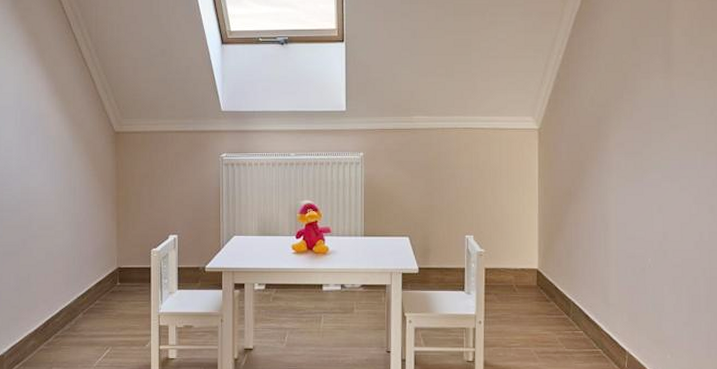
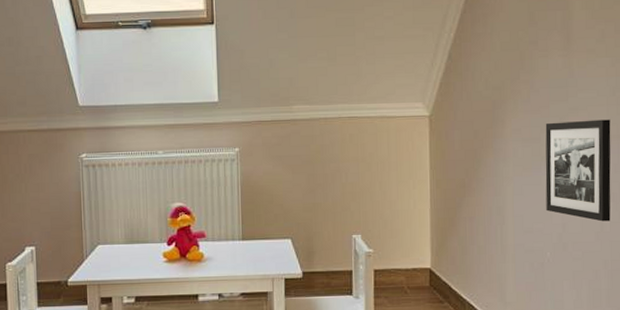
picture frame: none [647,137,710,232] -> present [545,119,611,222]

